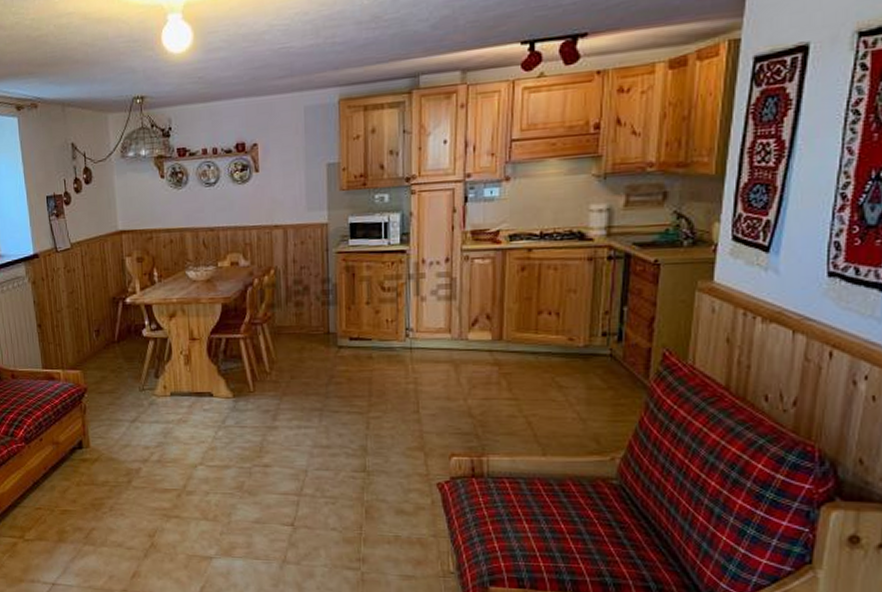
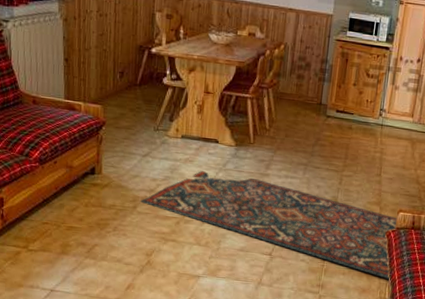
rug: none [135,431,454,547] -> present [140,171,398,280]

